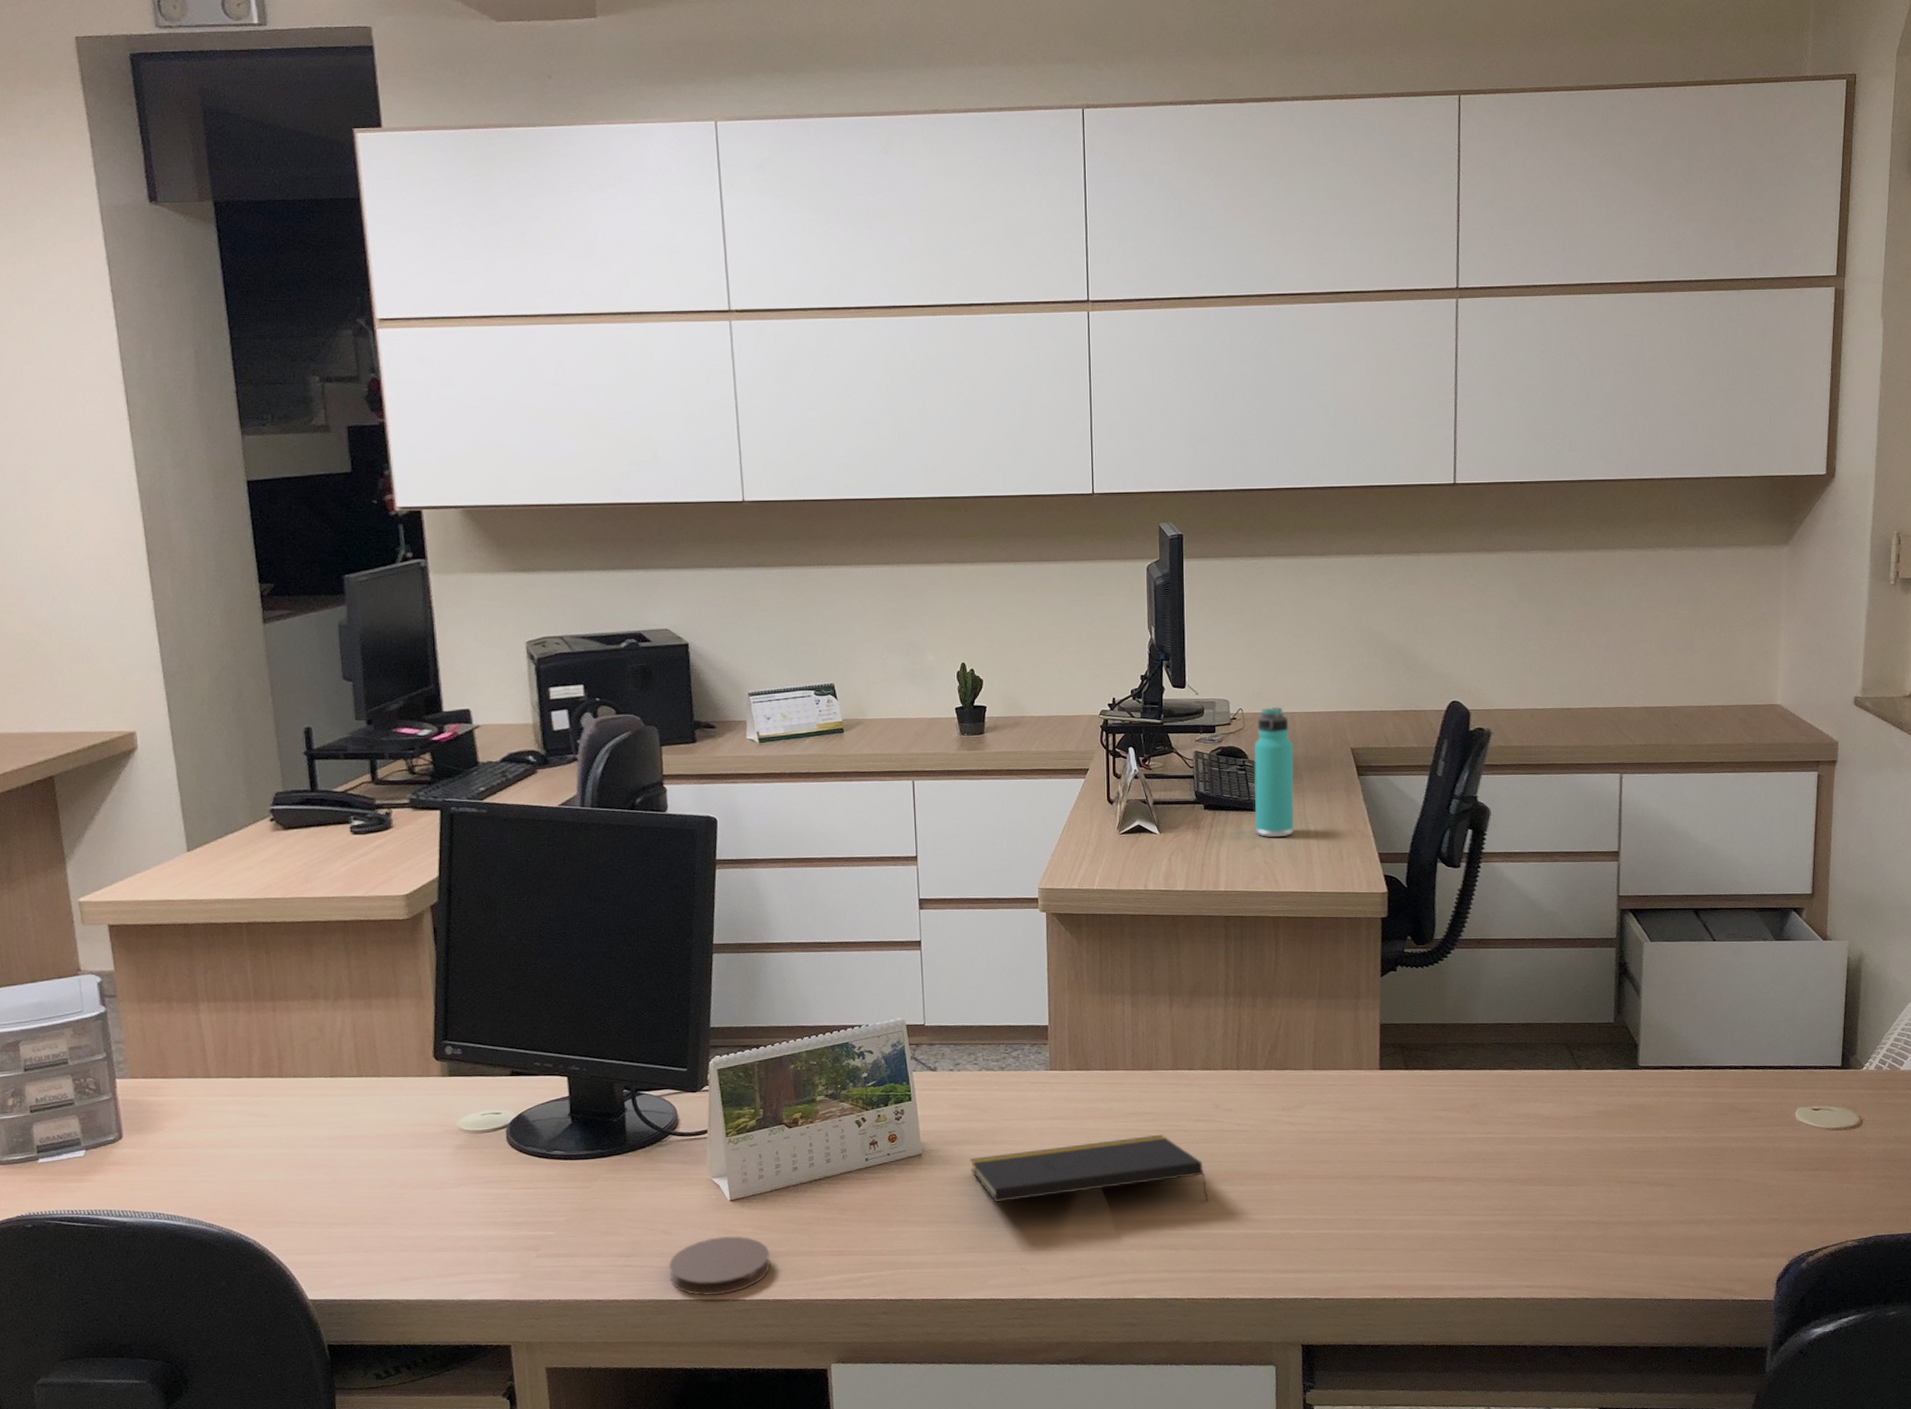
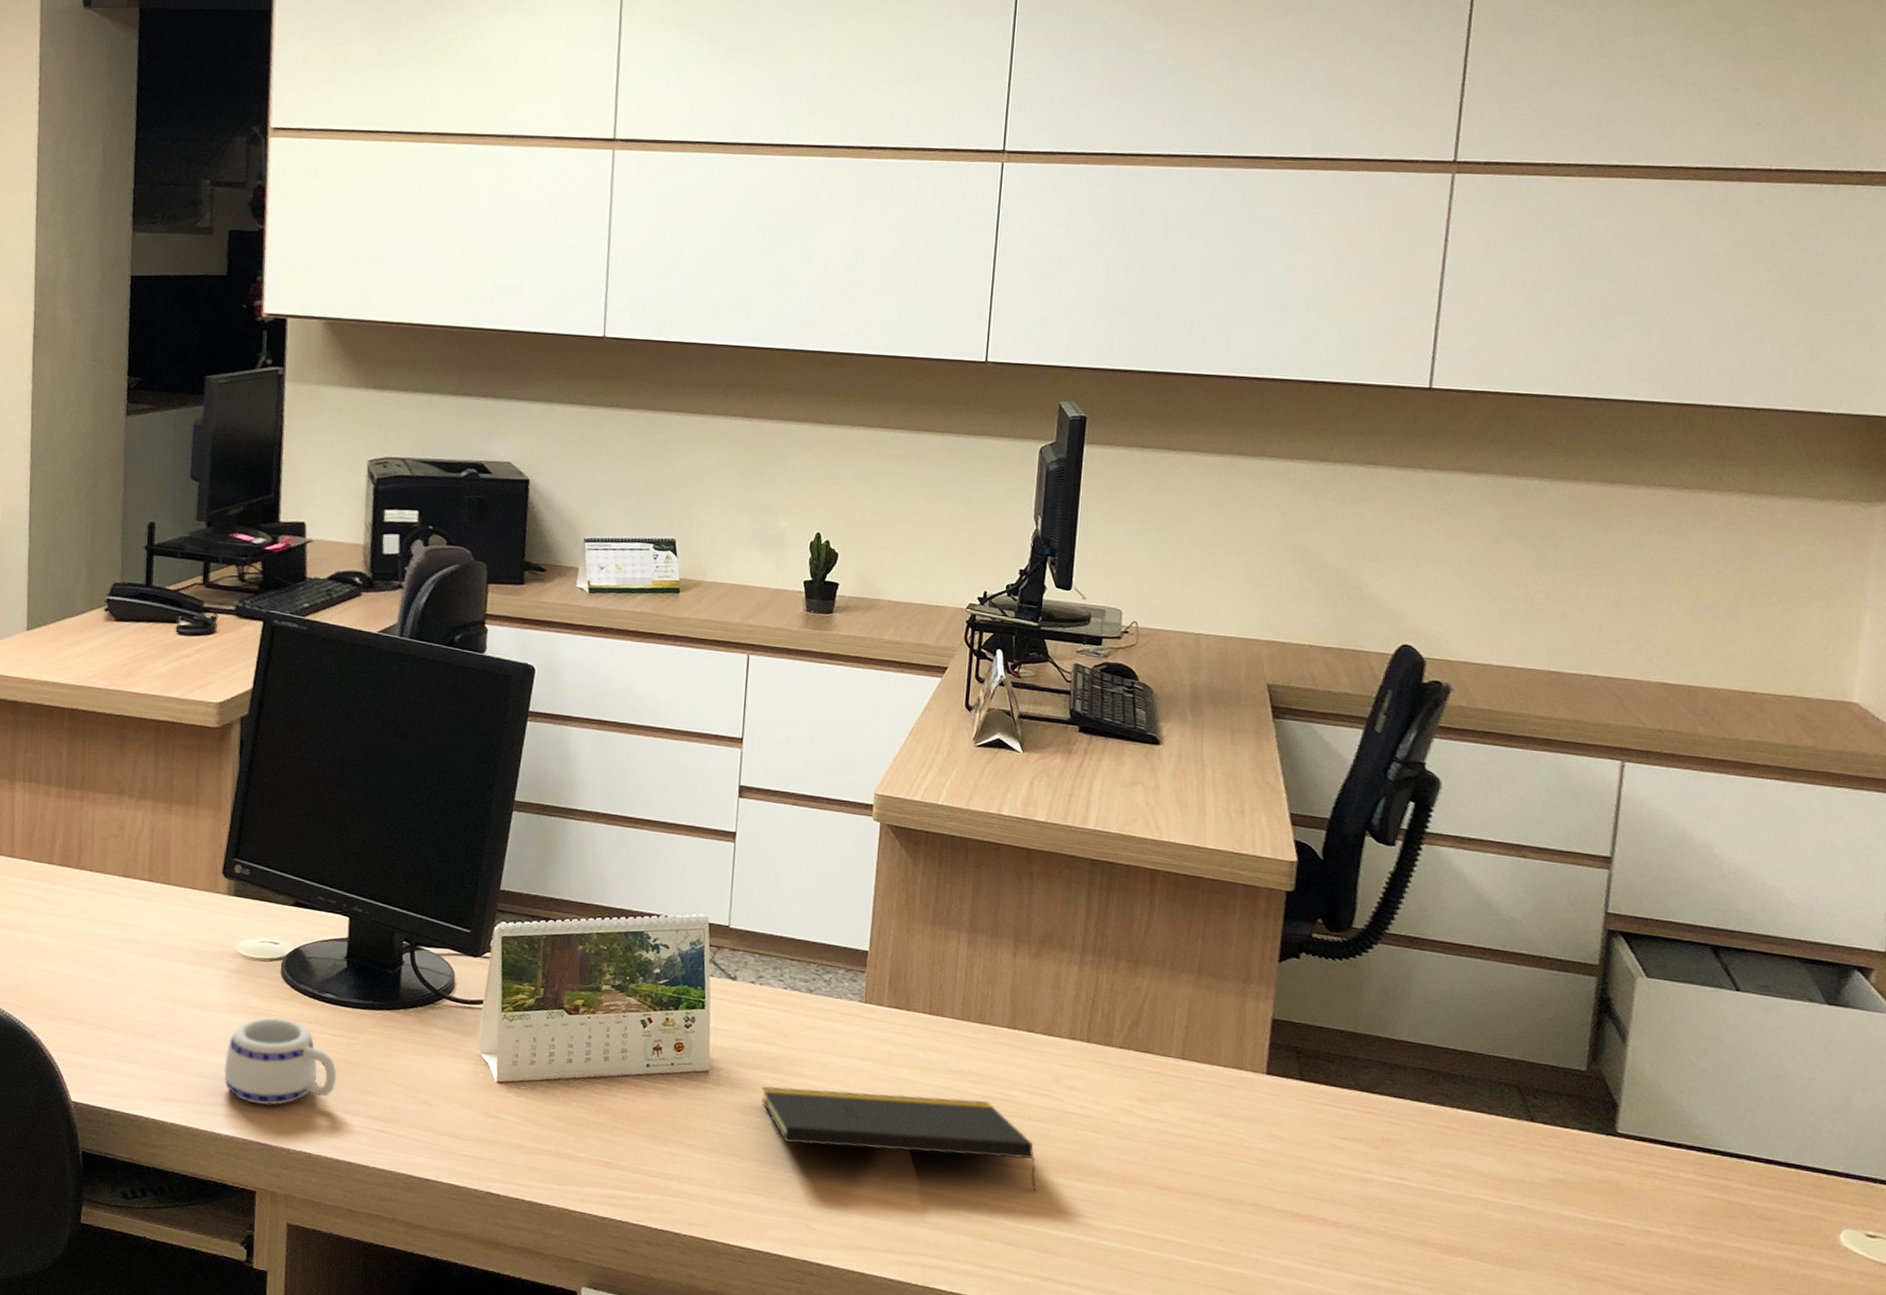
mug: none [461,1182,576,1265] -> present [223,1017,337,1105]
coaster: present [668,1235,771,1297] -> none [424,1119,532,1185]
thermos bottle: present [1254,707,1295,837] -> none [1138,624,1195,777]

